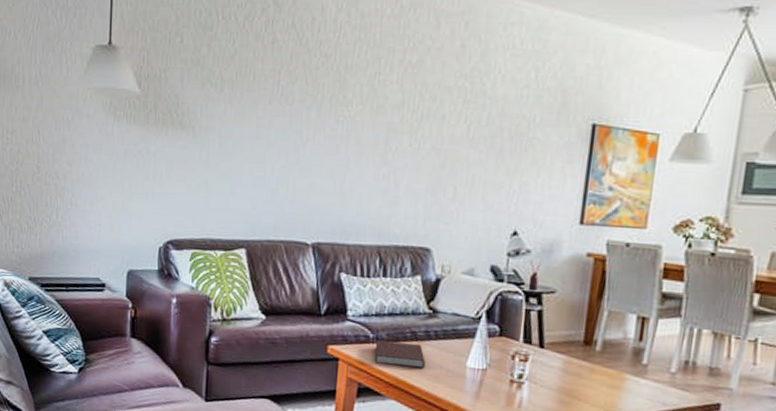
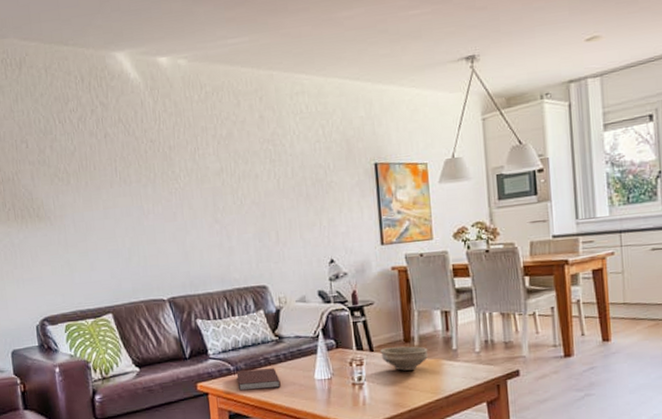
bowl: none [551,346,612,379] -> present [380,346,428,371]

